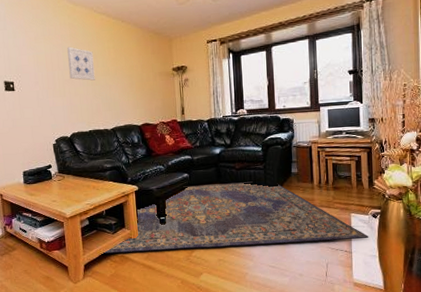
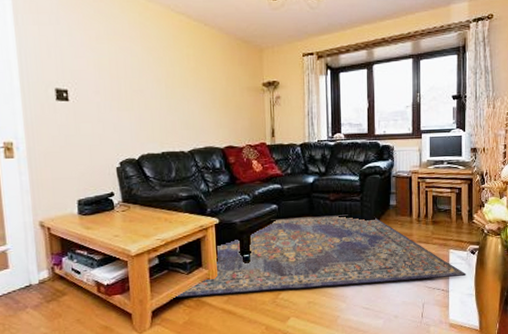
wall art: present [67,46,95,81] -> none [137,50,171,93]

